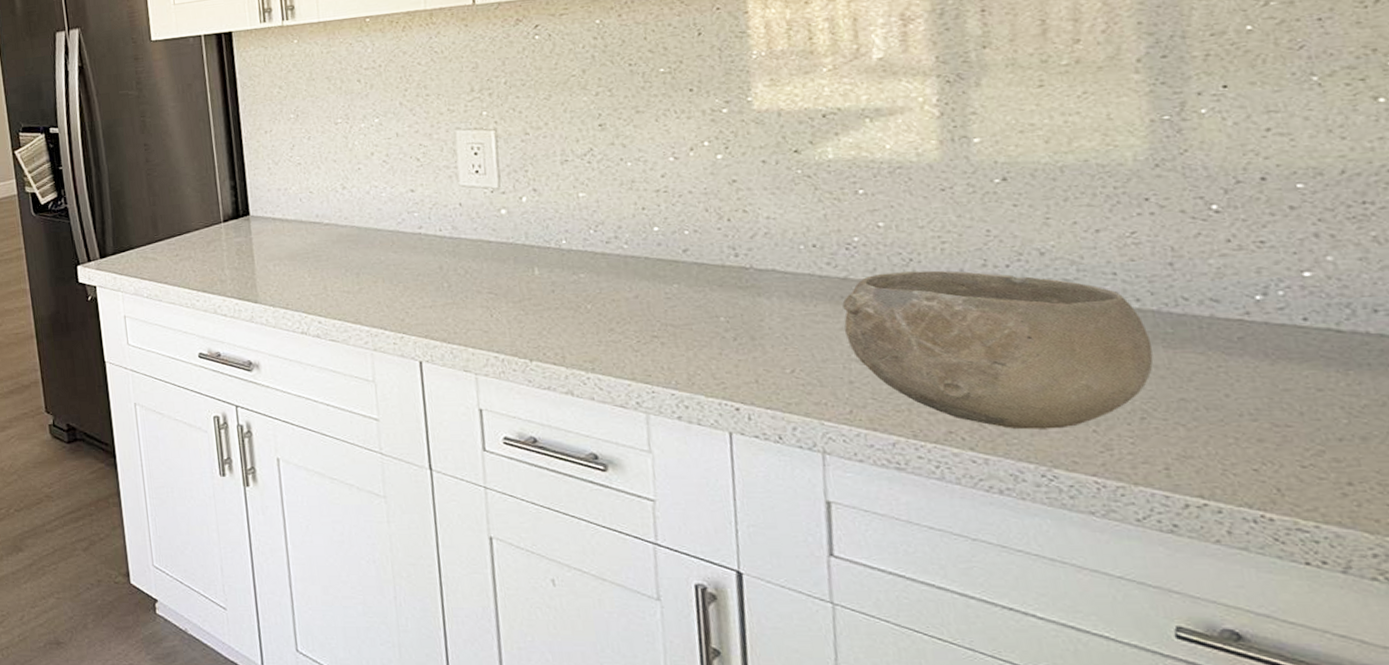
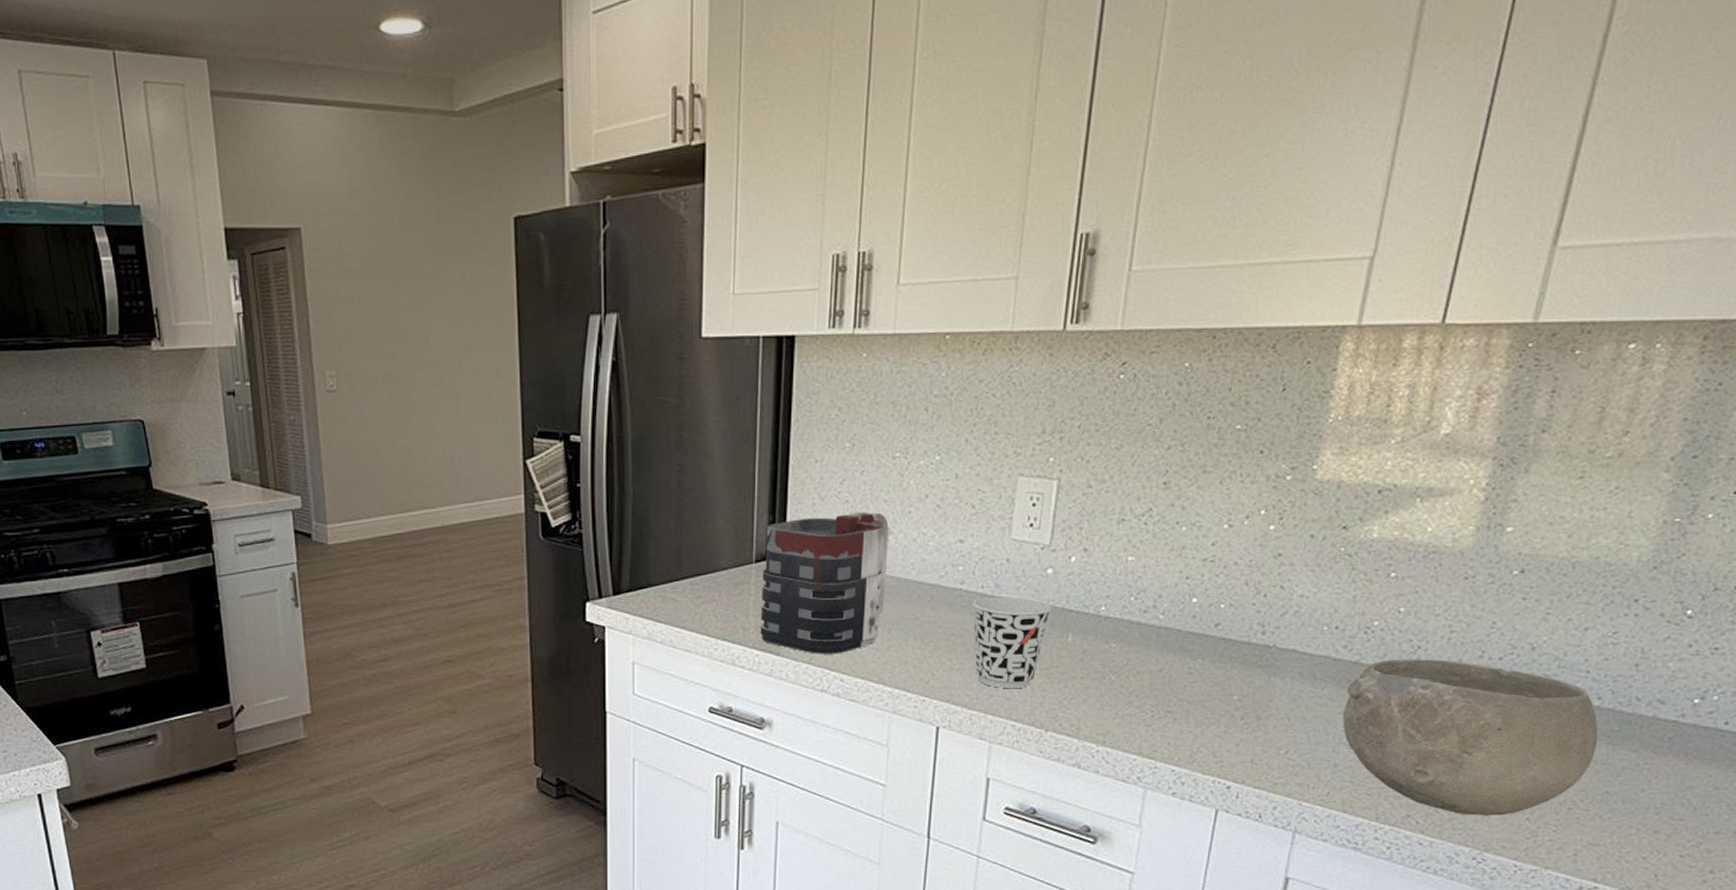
mug: none [230,171,349,300] -> present [760,511,889,654]
cup: none [434,237,513,322] -> present [973,596,1052,688]

